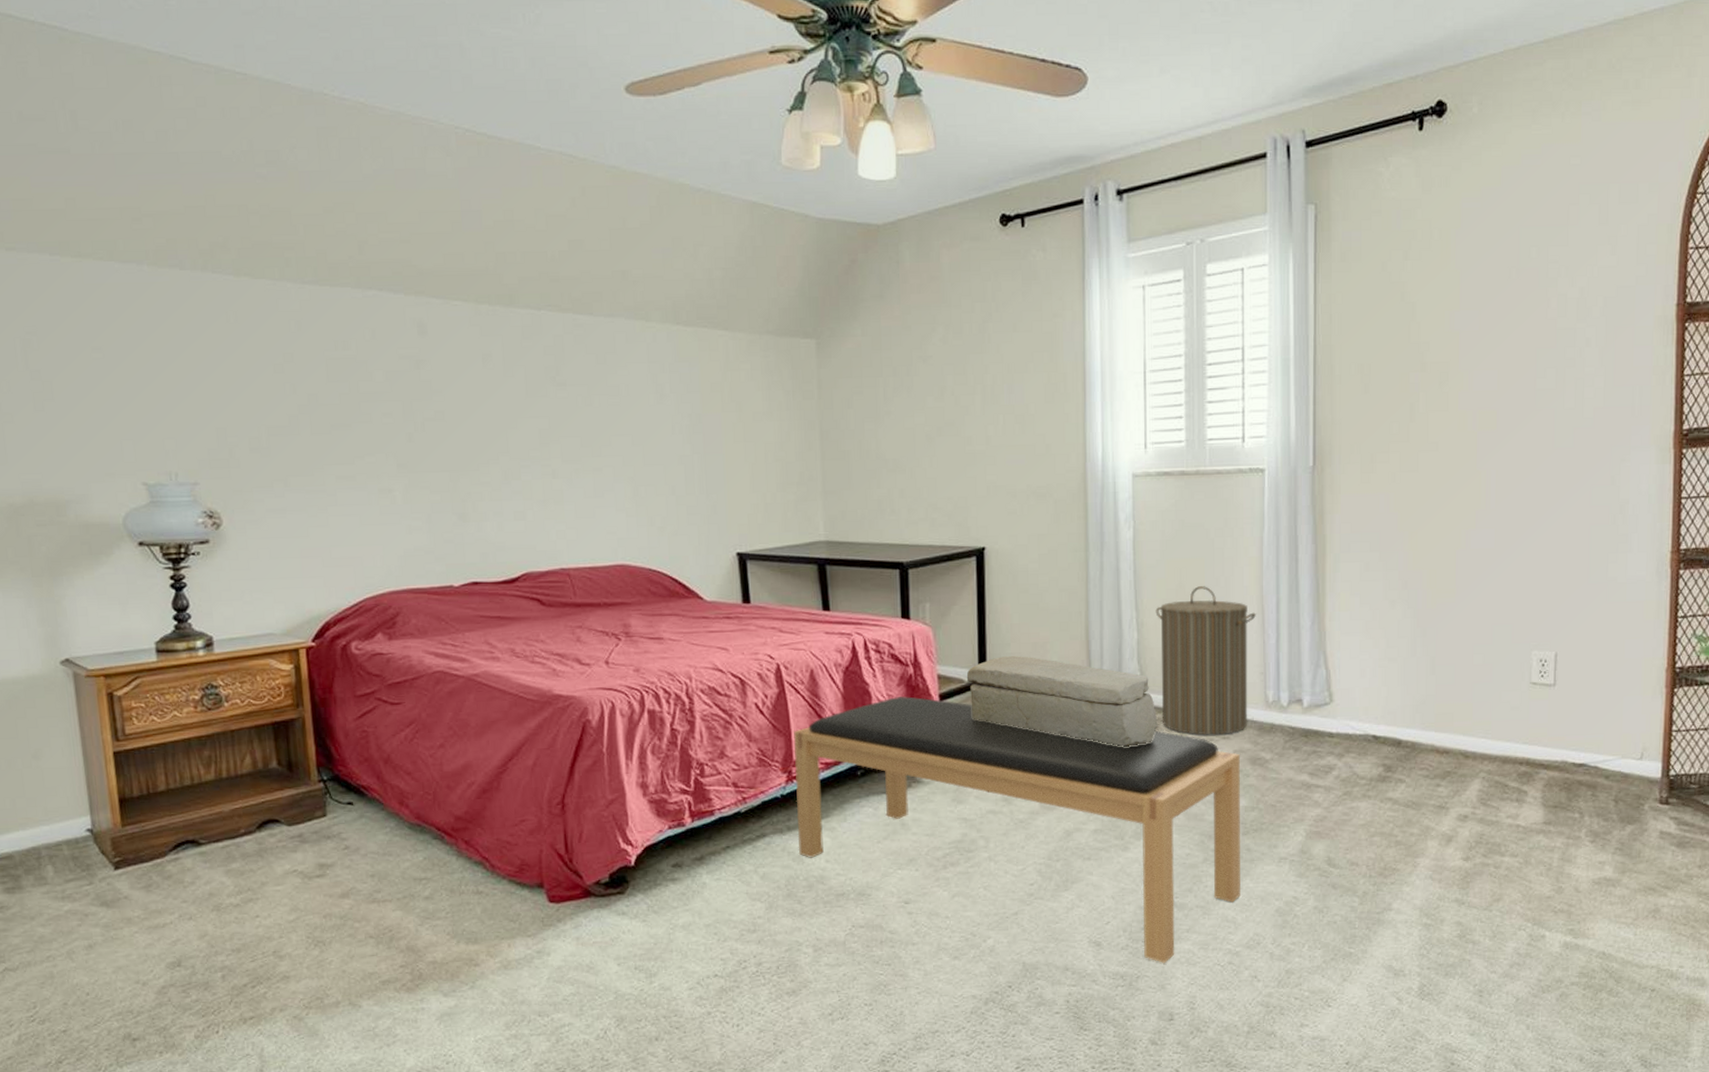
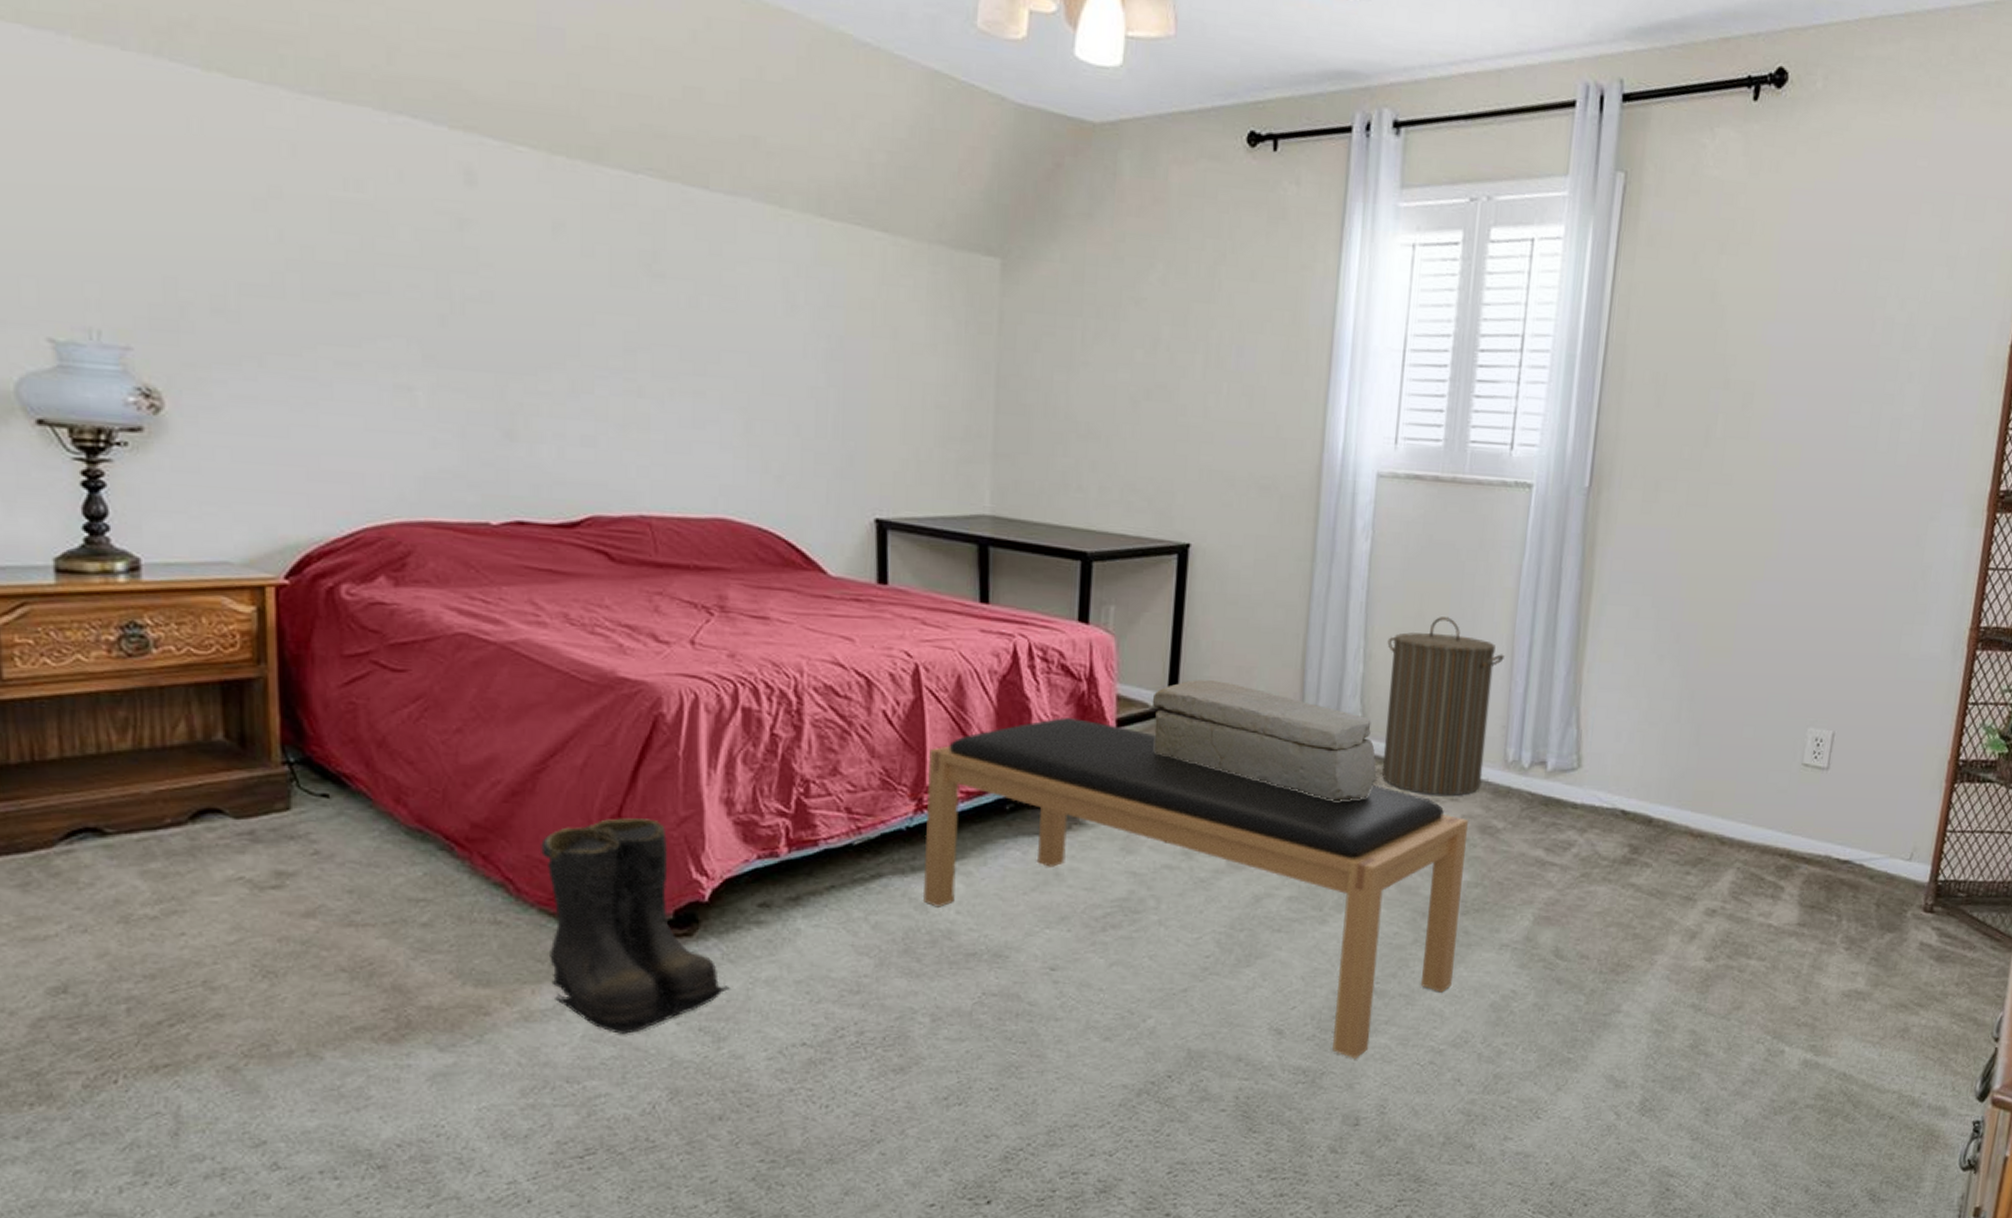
boots: none [507,803,656,975] -> present [541,818,730,1034]

